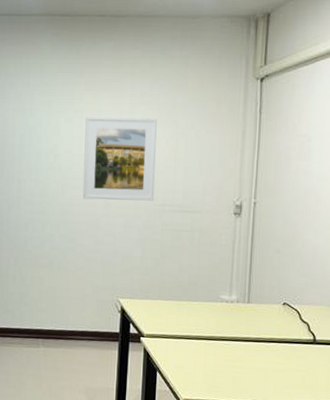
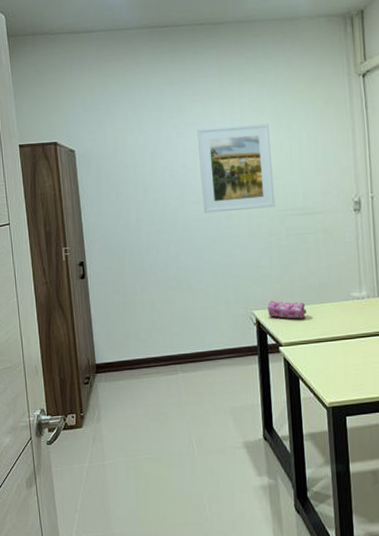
pencil case: none [134,291,172,313] -> present [268,300,306,319]

